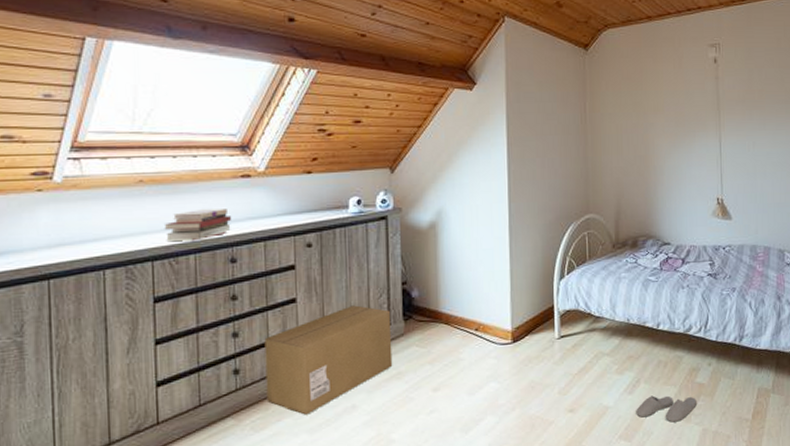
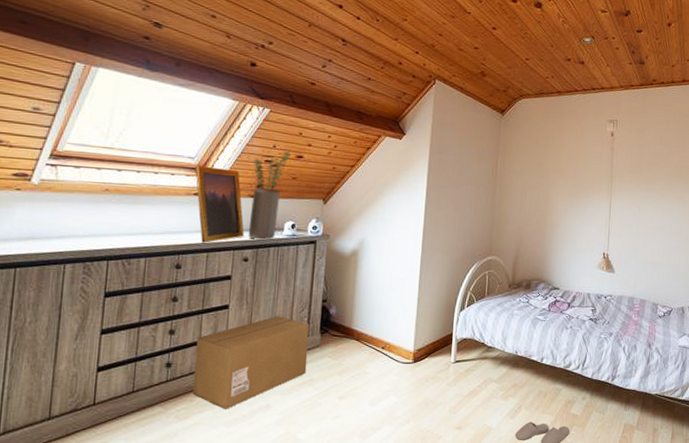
books: present [164,208,232,242] -> none [121,218,182,247]
picture frame: none [239,143,304,231] -> present [195,165,244,243]
vase: none [304,113,347,221] -> present [248,148,291,240]

